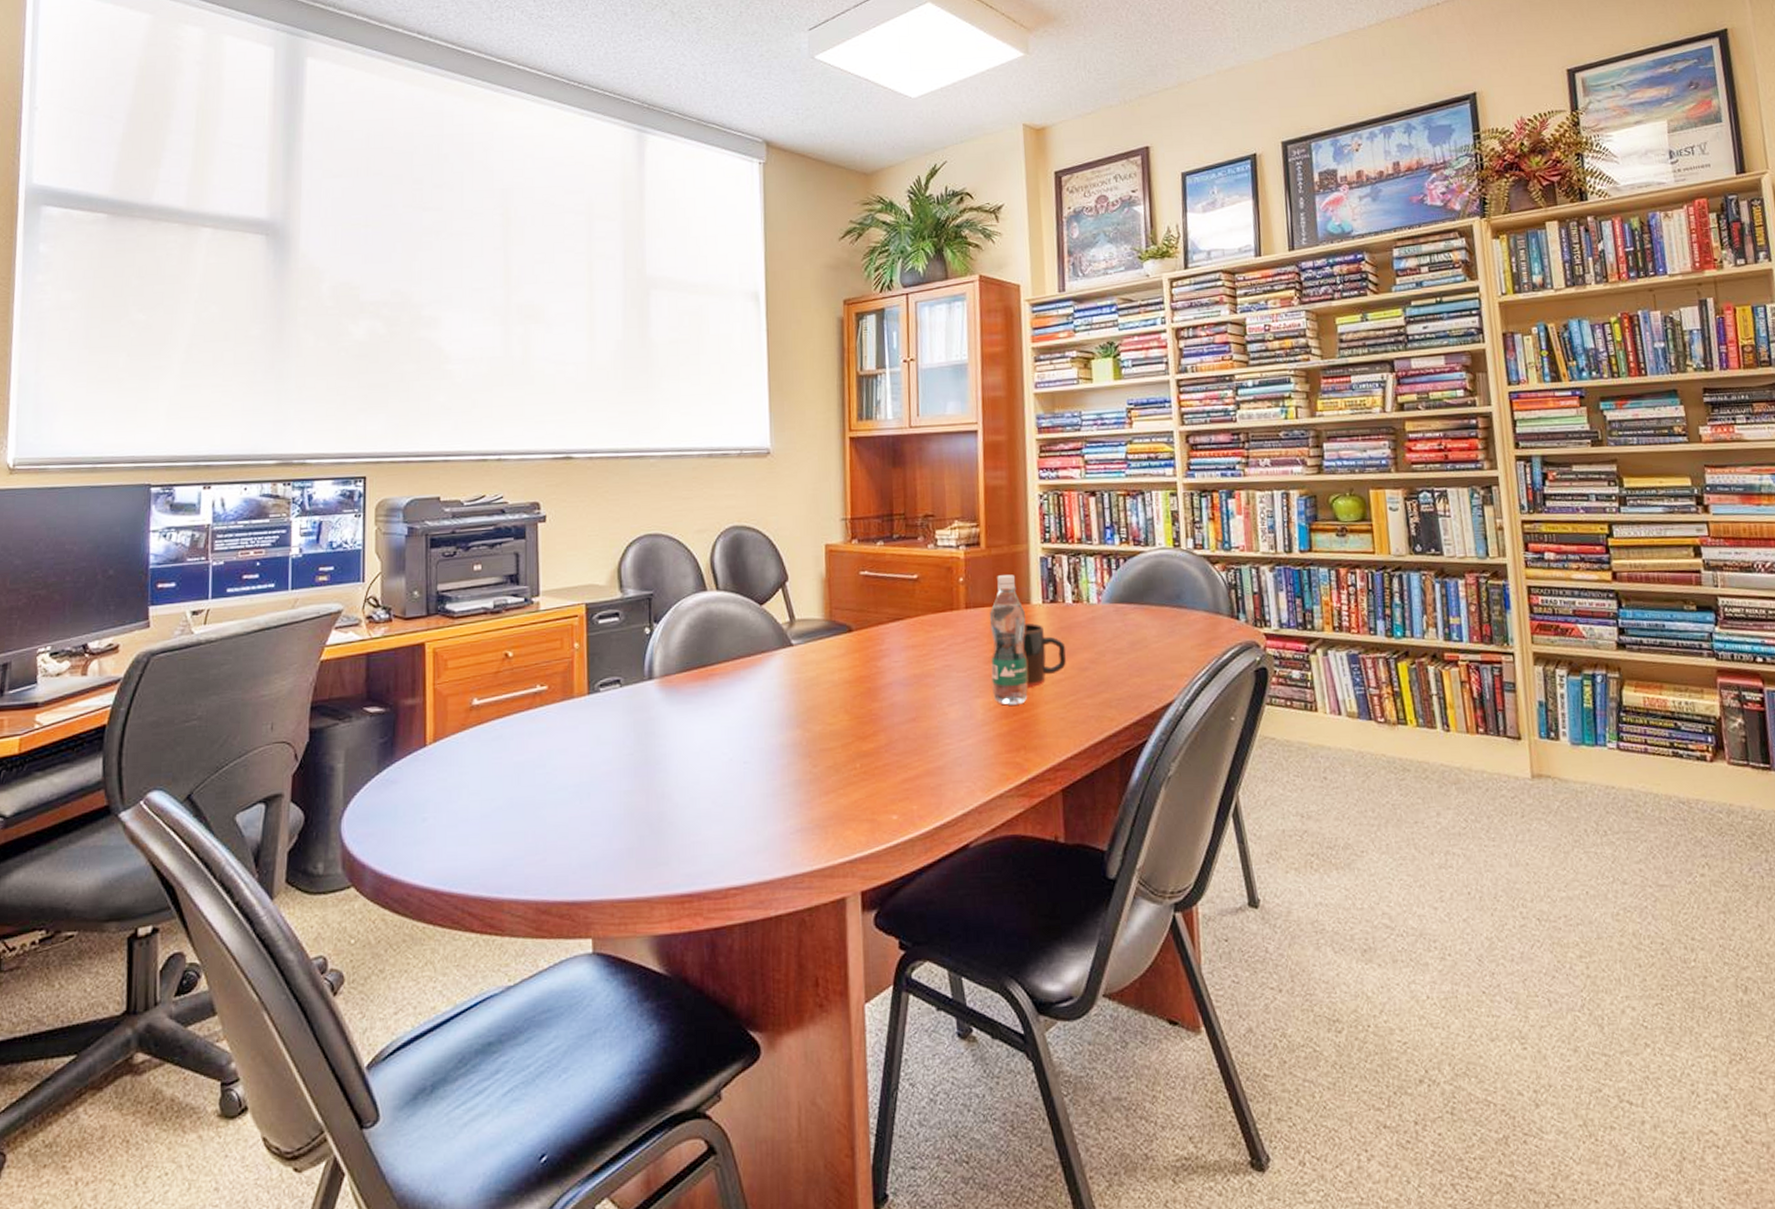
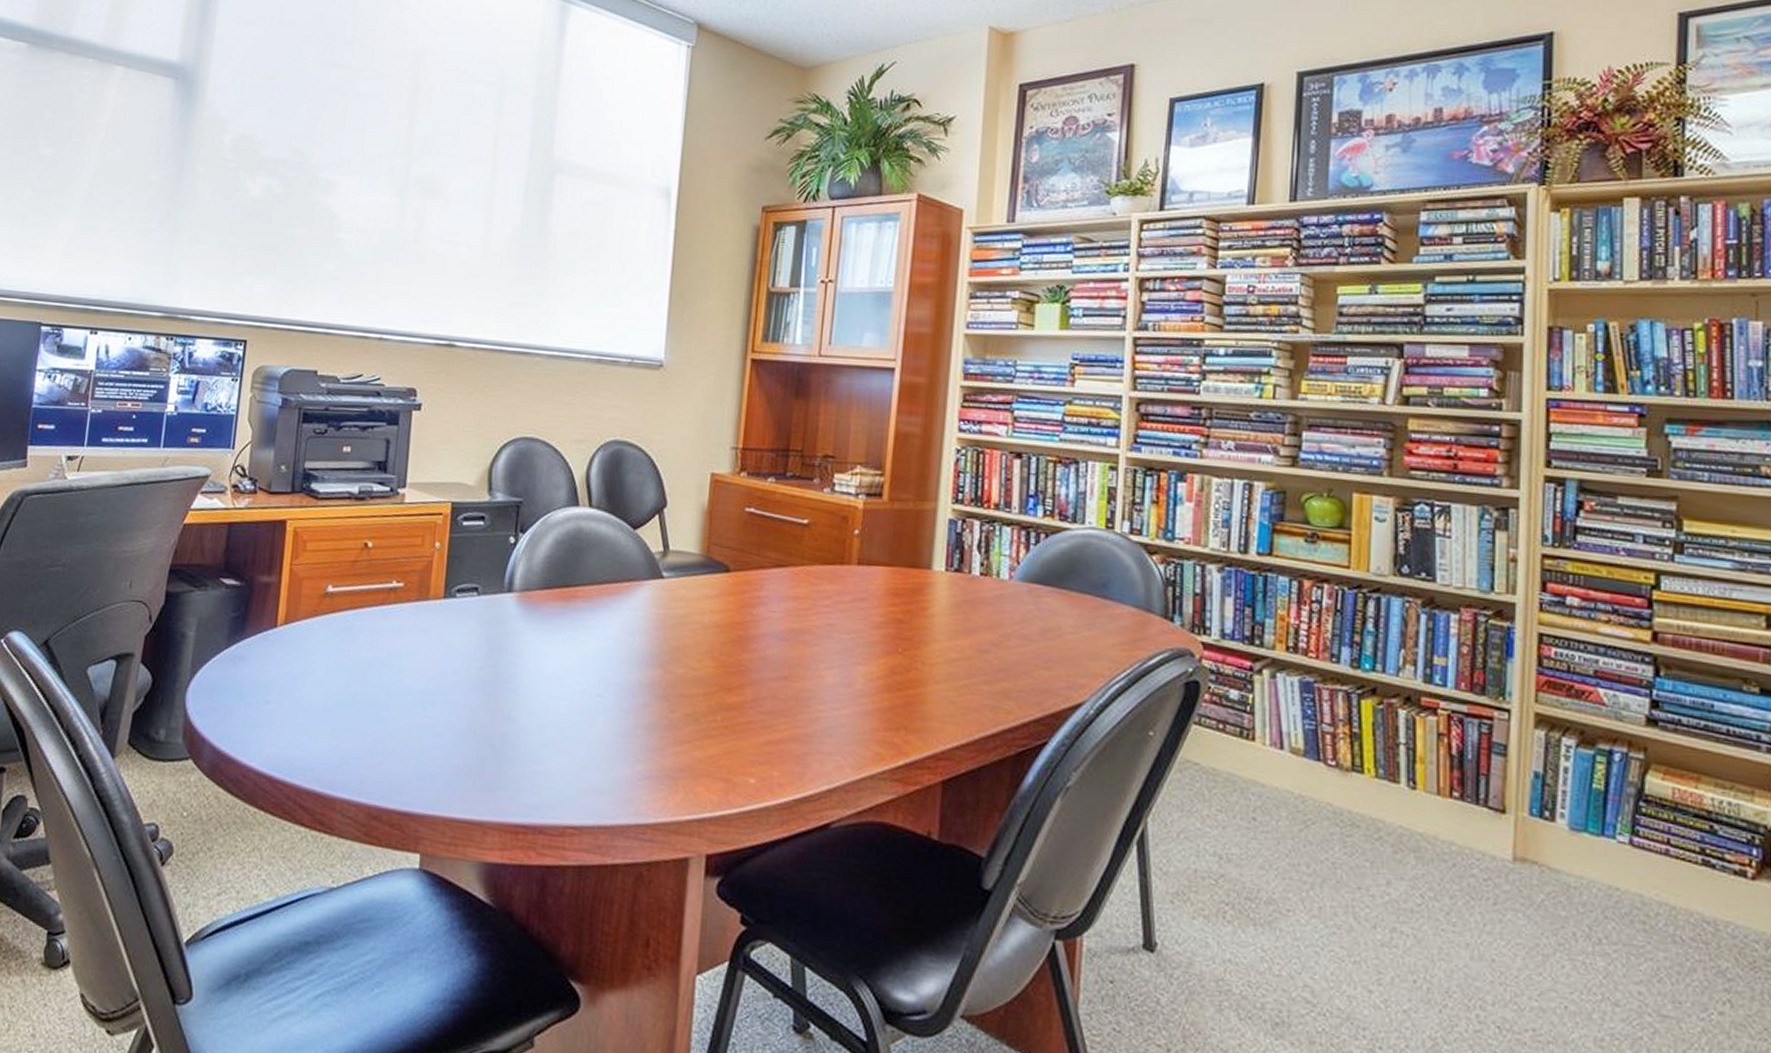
bottle: present [989,574,1029,706] -> none [877,533,924,680]
mug: present [1023,622,1066,686] -> none [917,590,966,662]

